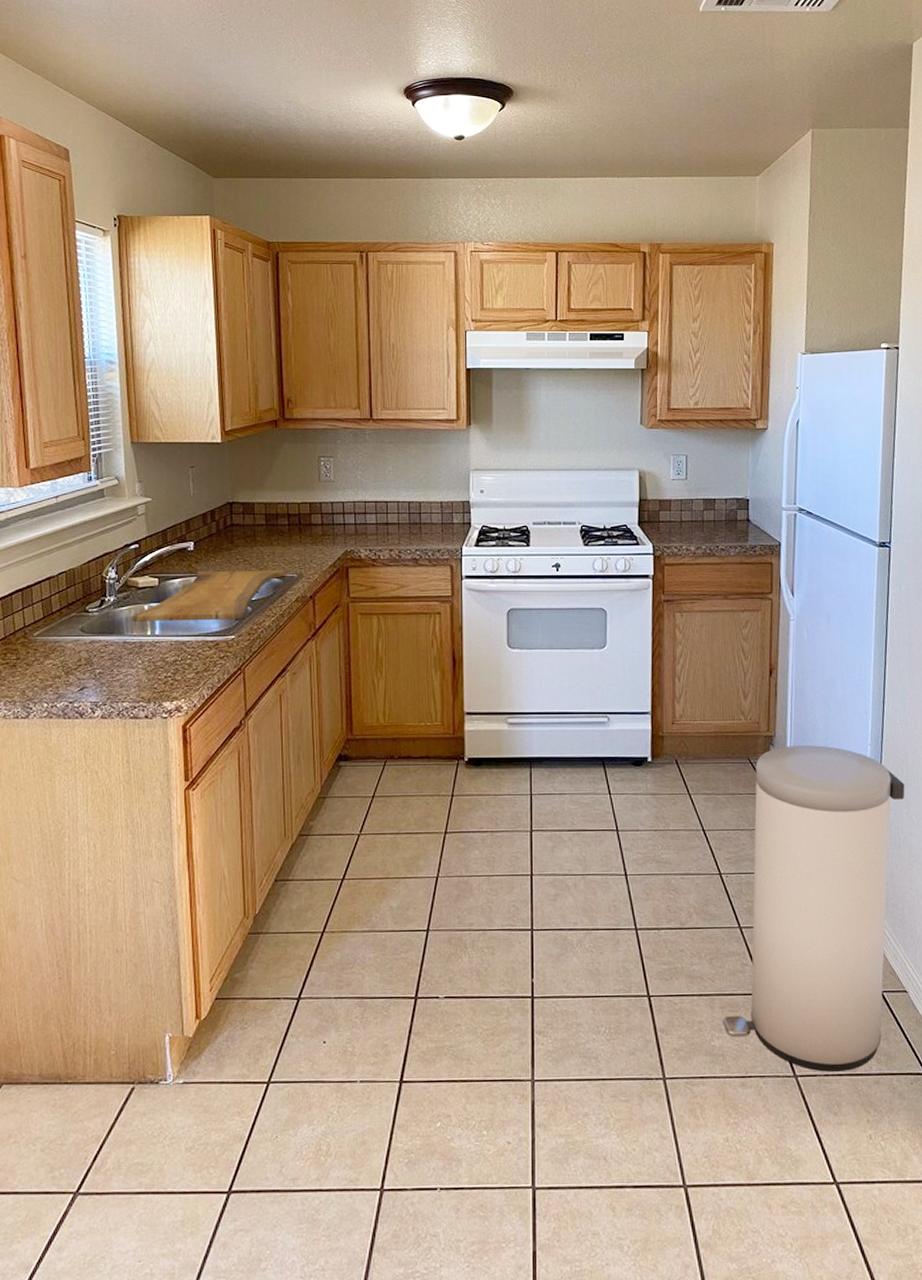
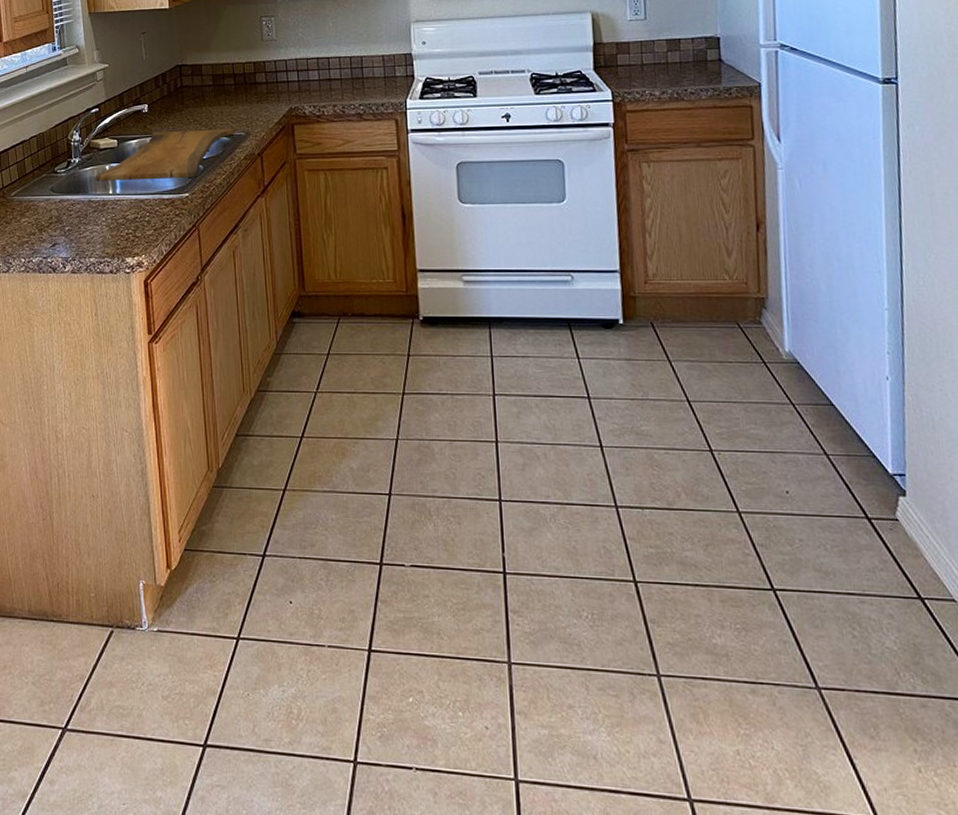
pedal bin: present [723,745,905,1072] -> none [724,309,937,689]

